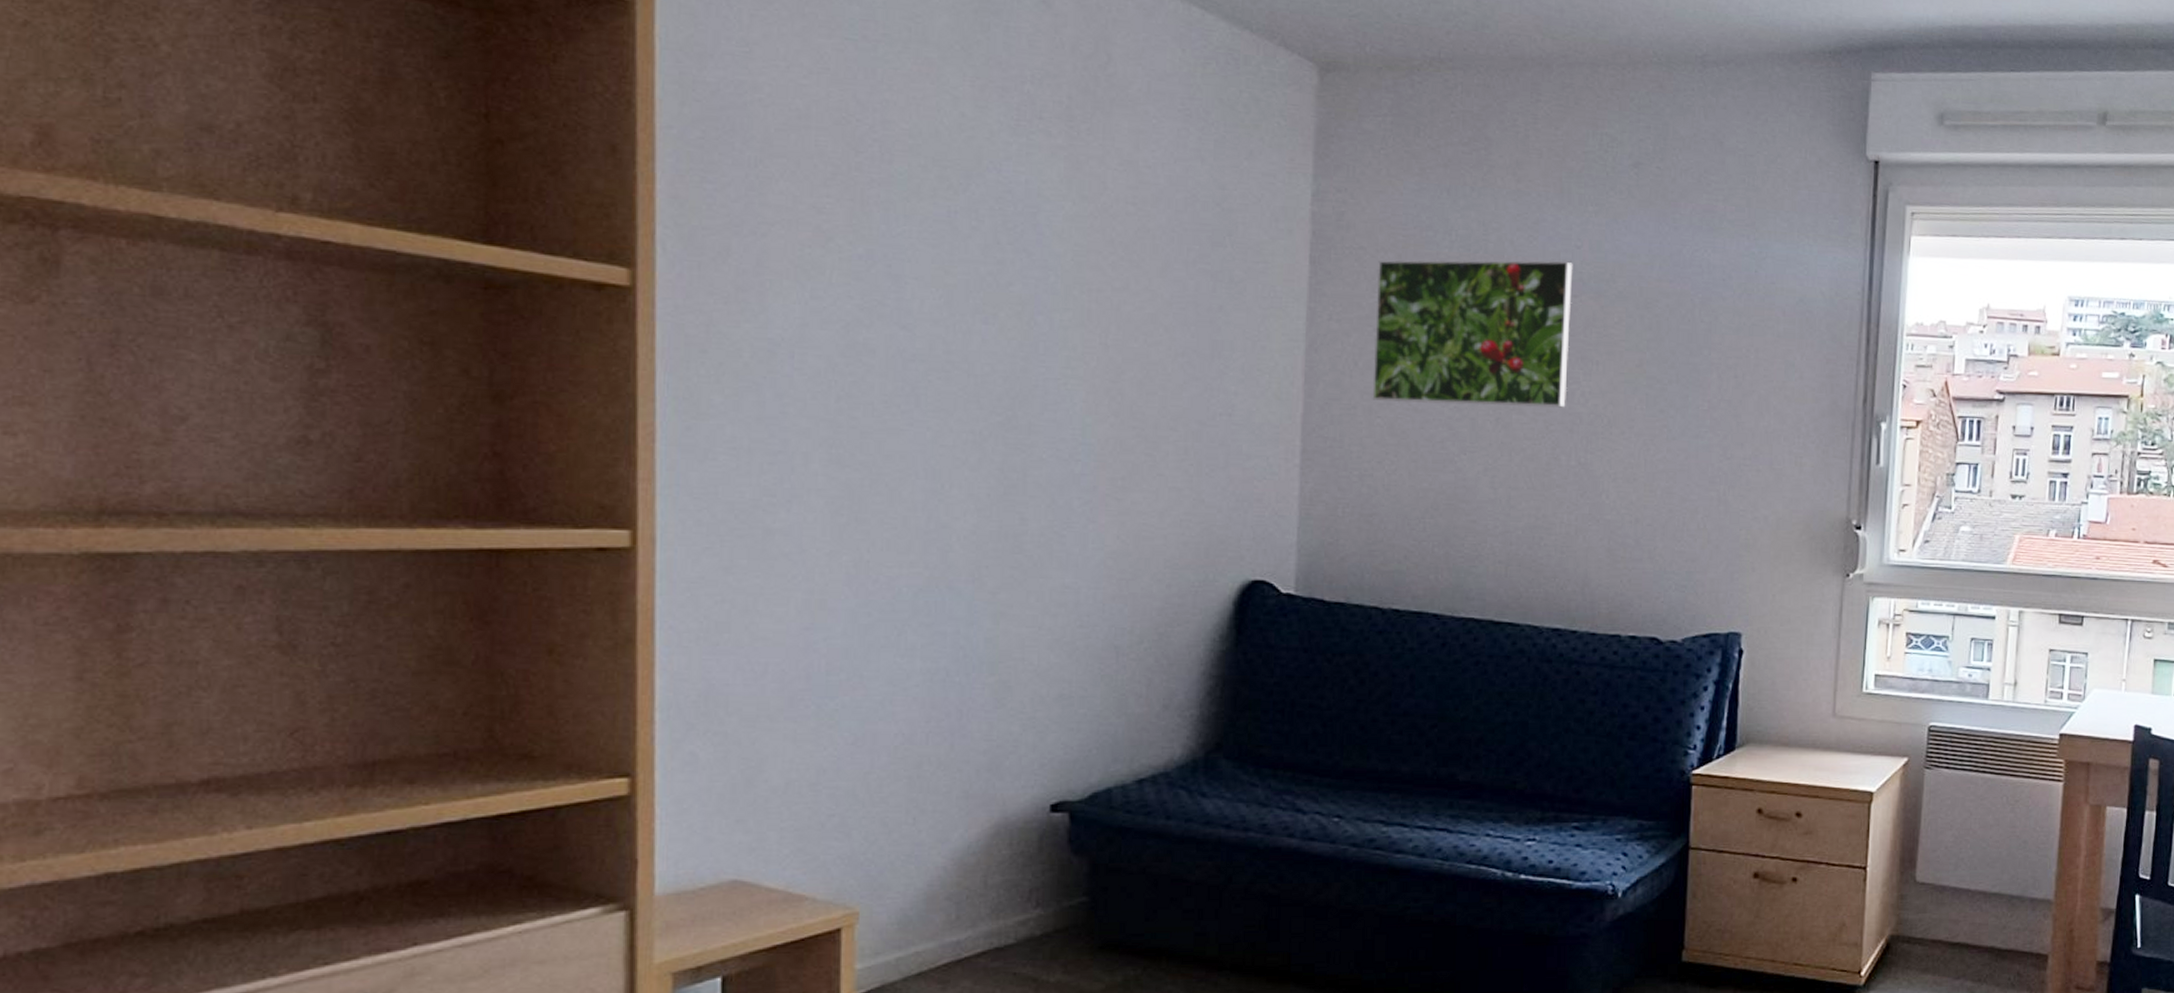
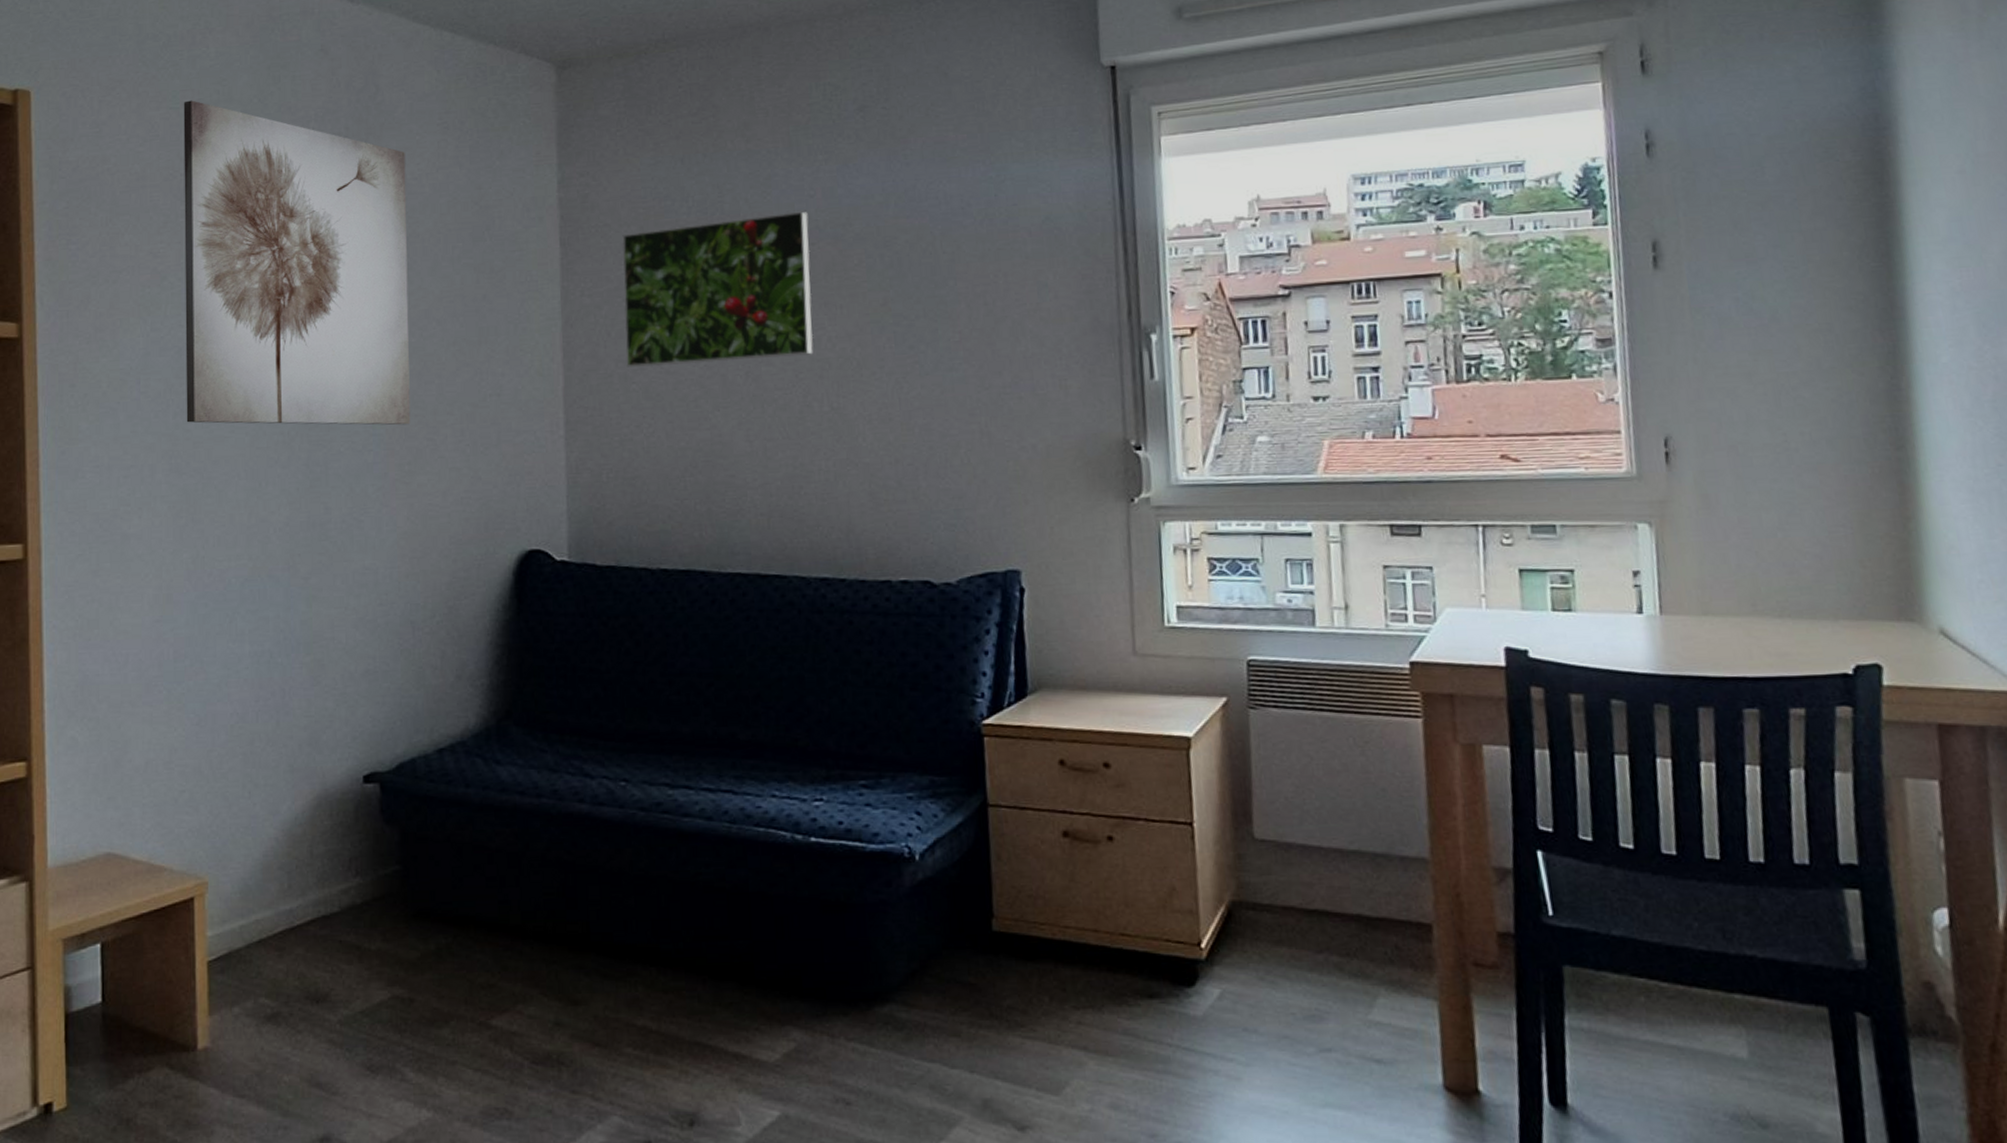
wall art: none [852,33,1138,437] -> present [183,100,411,425]

